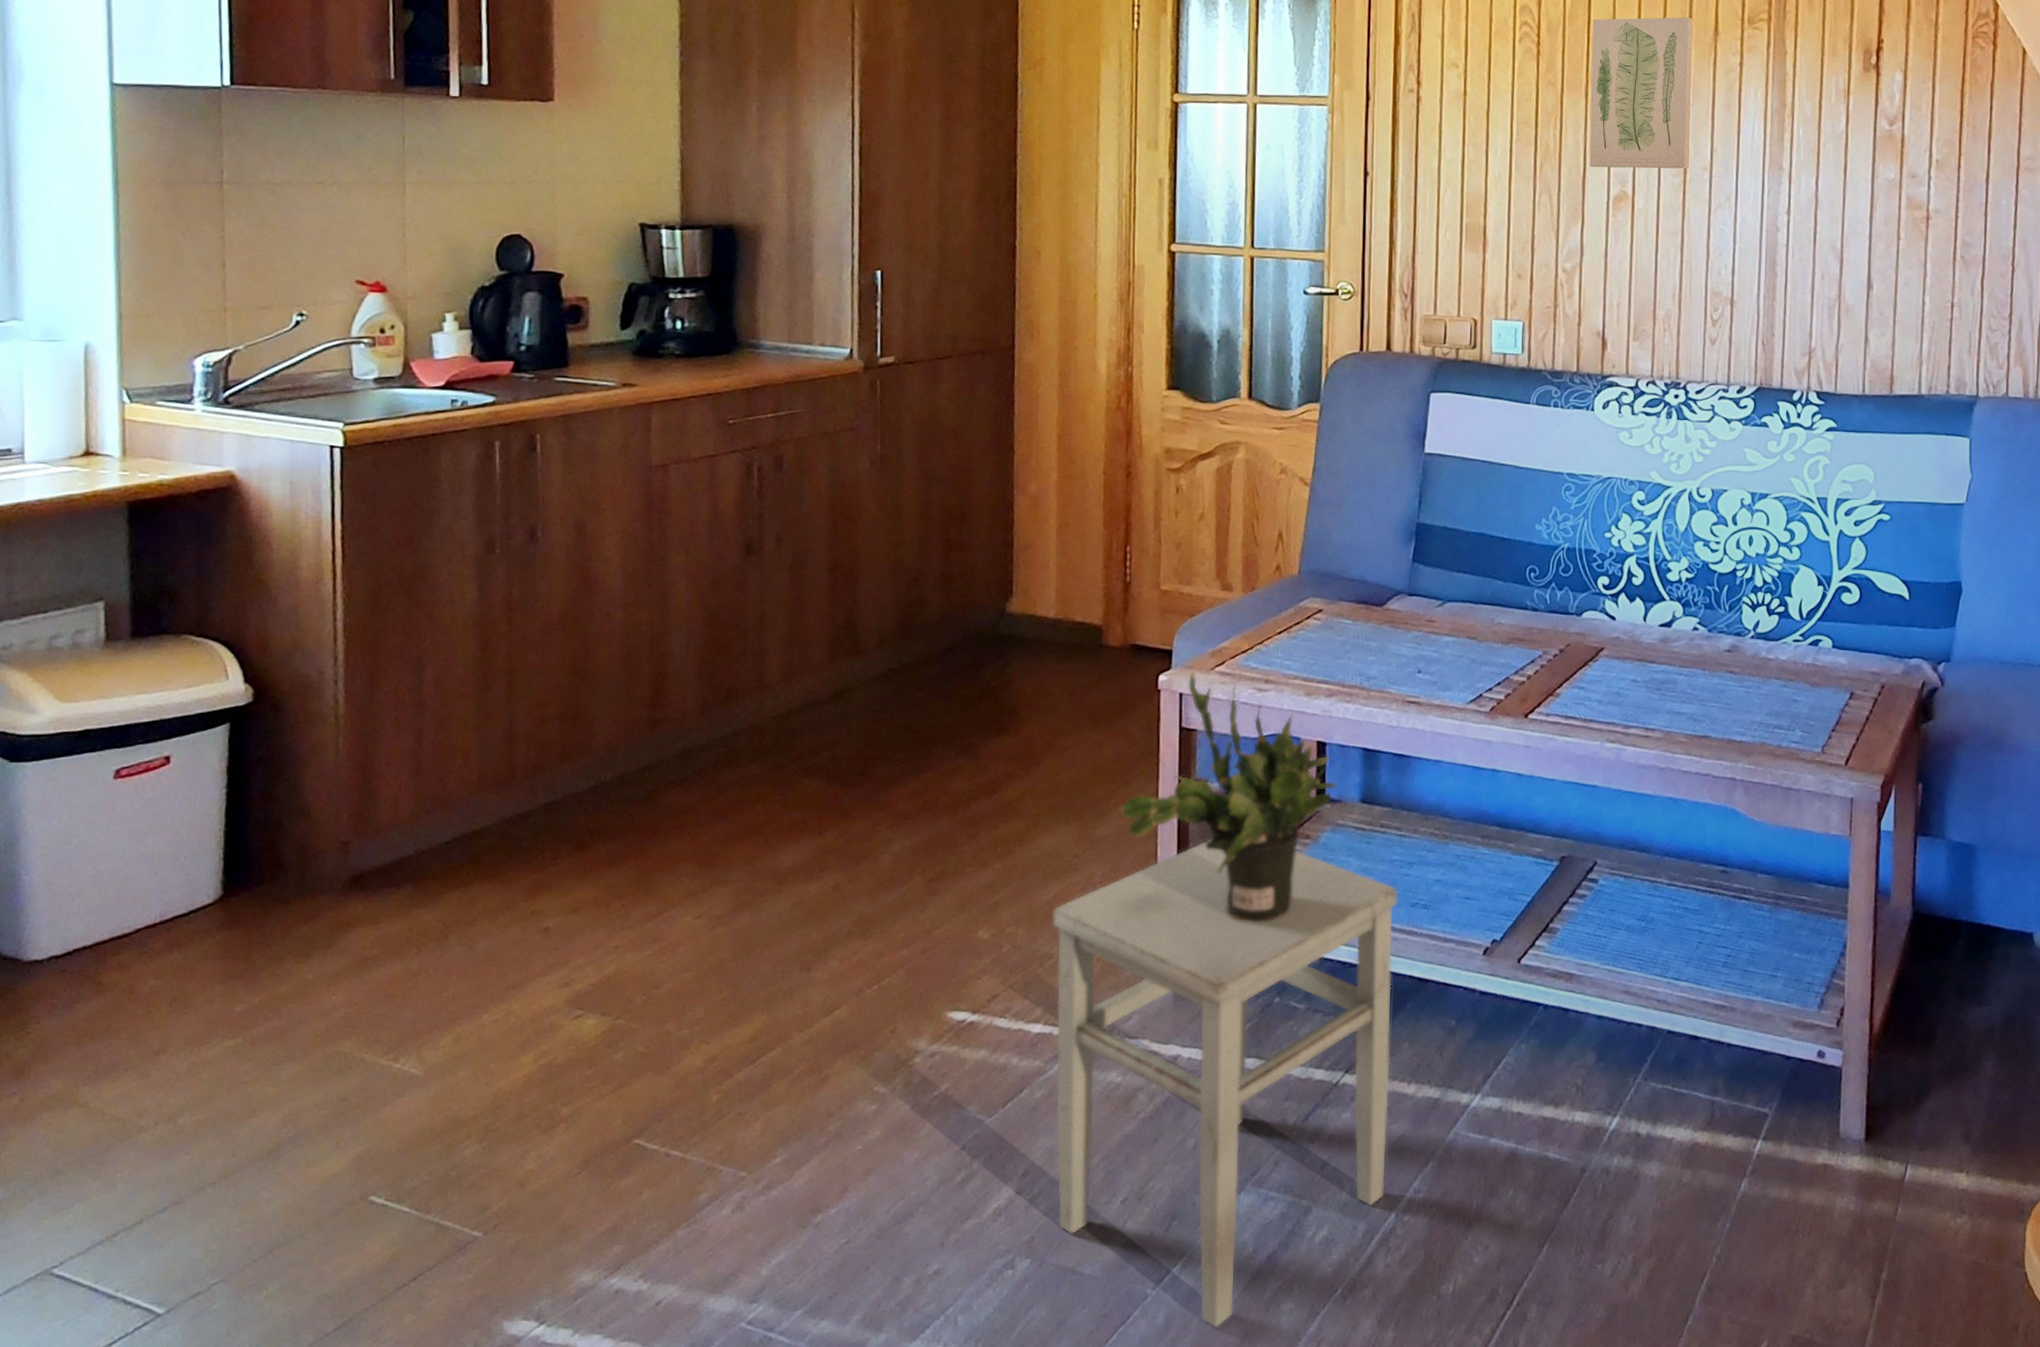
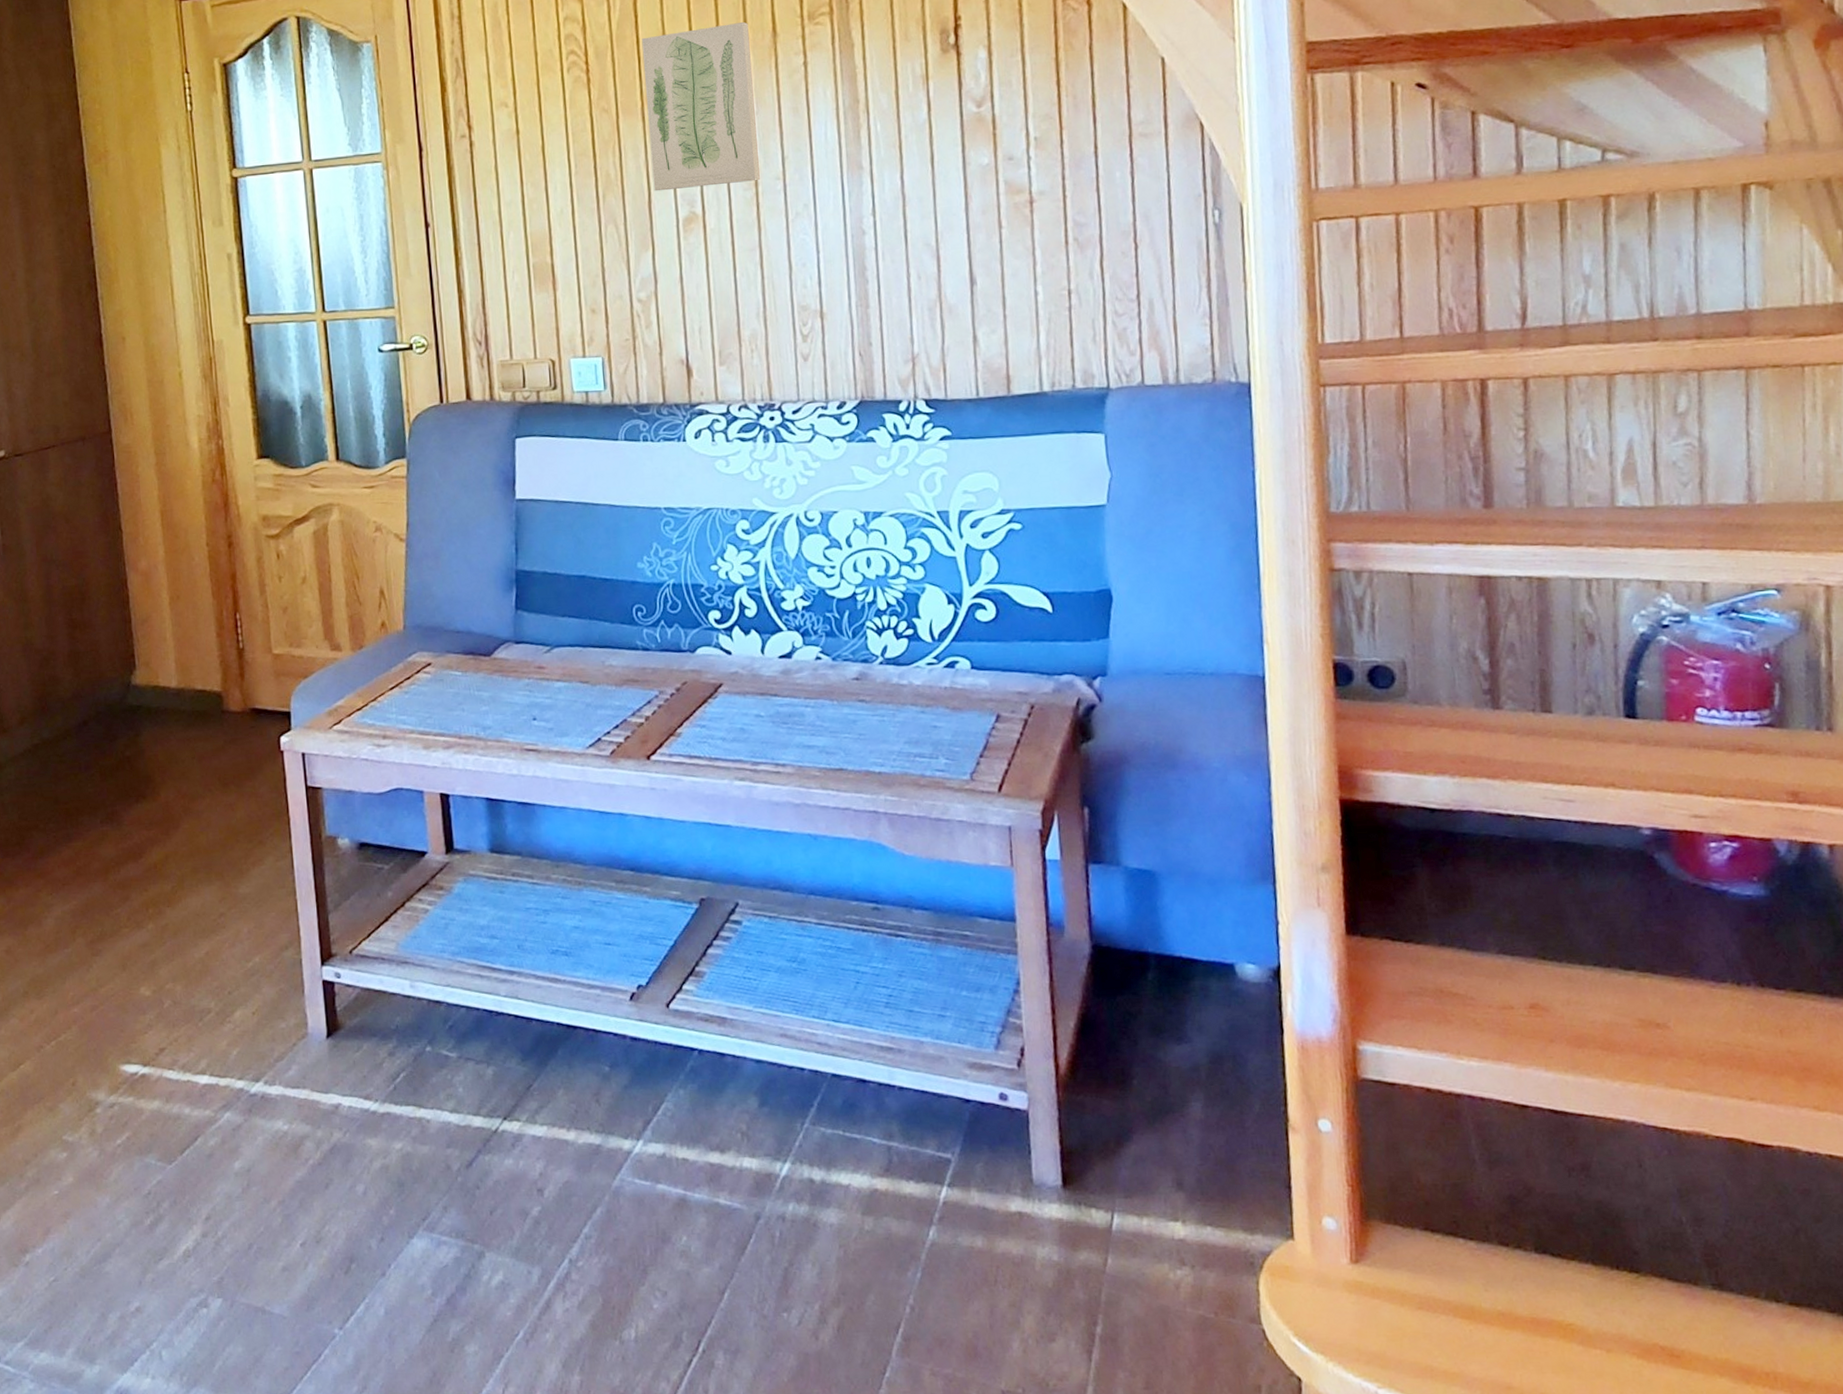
stool: present [1052,838,1398,1328] -> none [206,892,555,1368]
potted plant: present [1120,672,1338,923] -> none [258,732,466,974]

